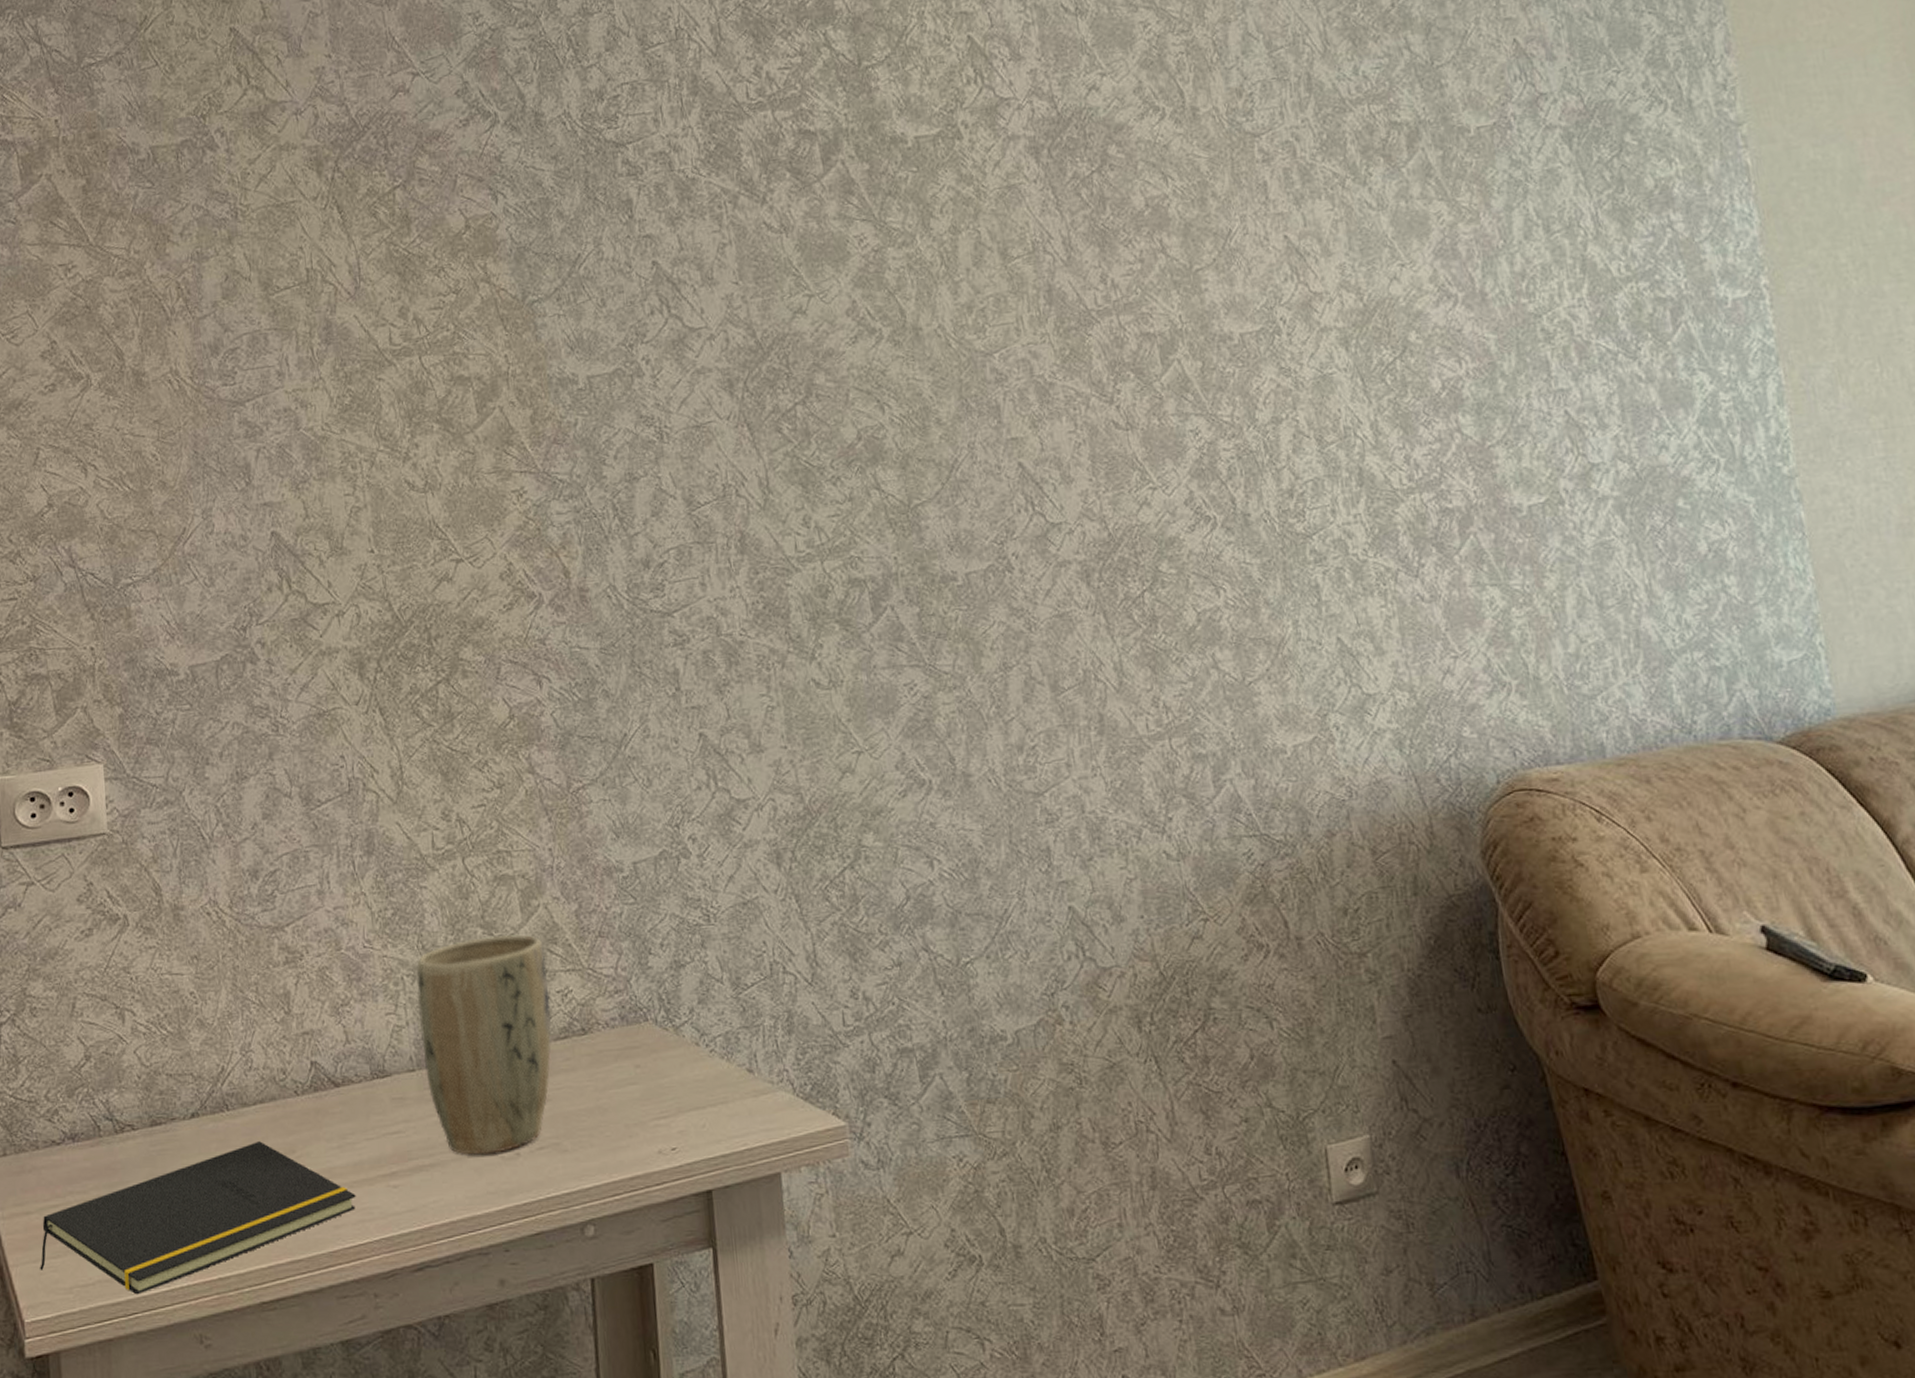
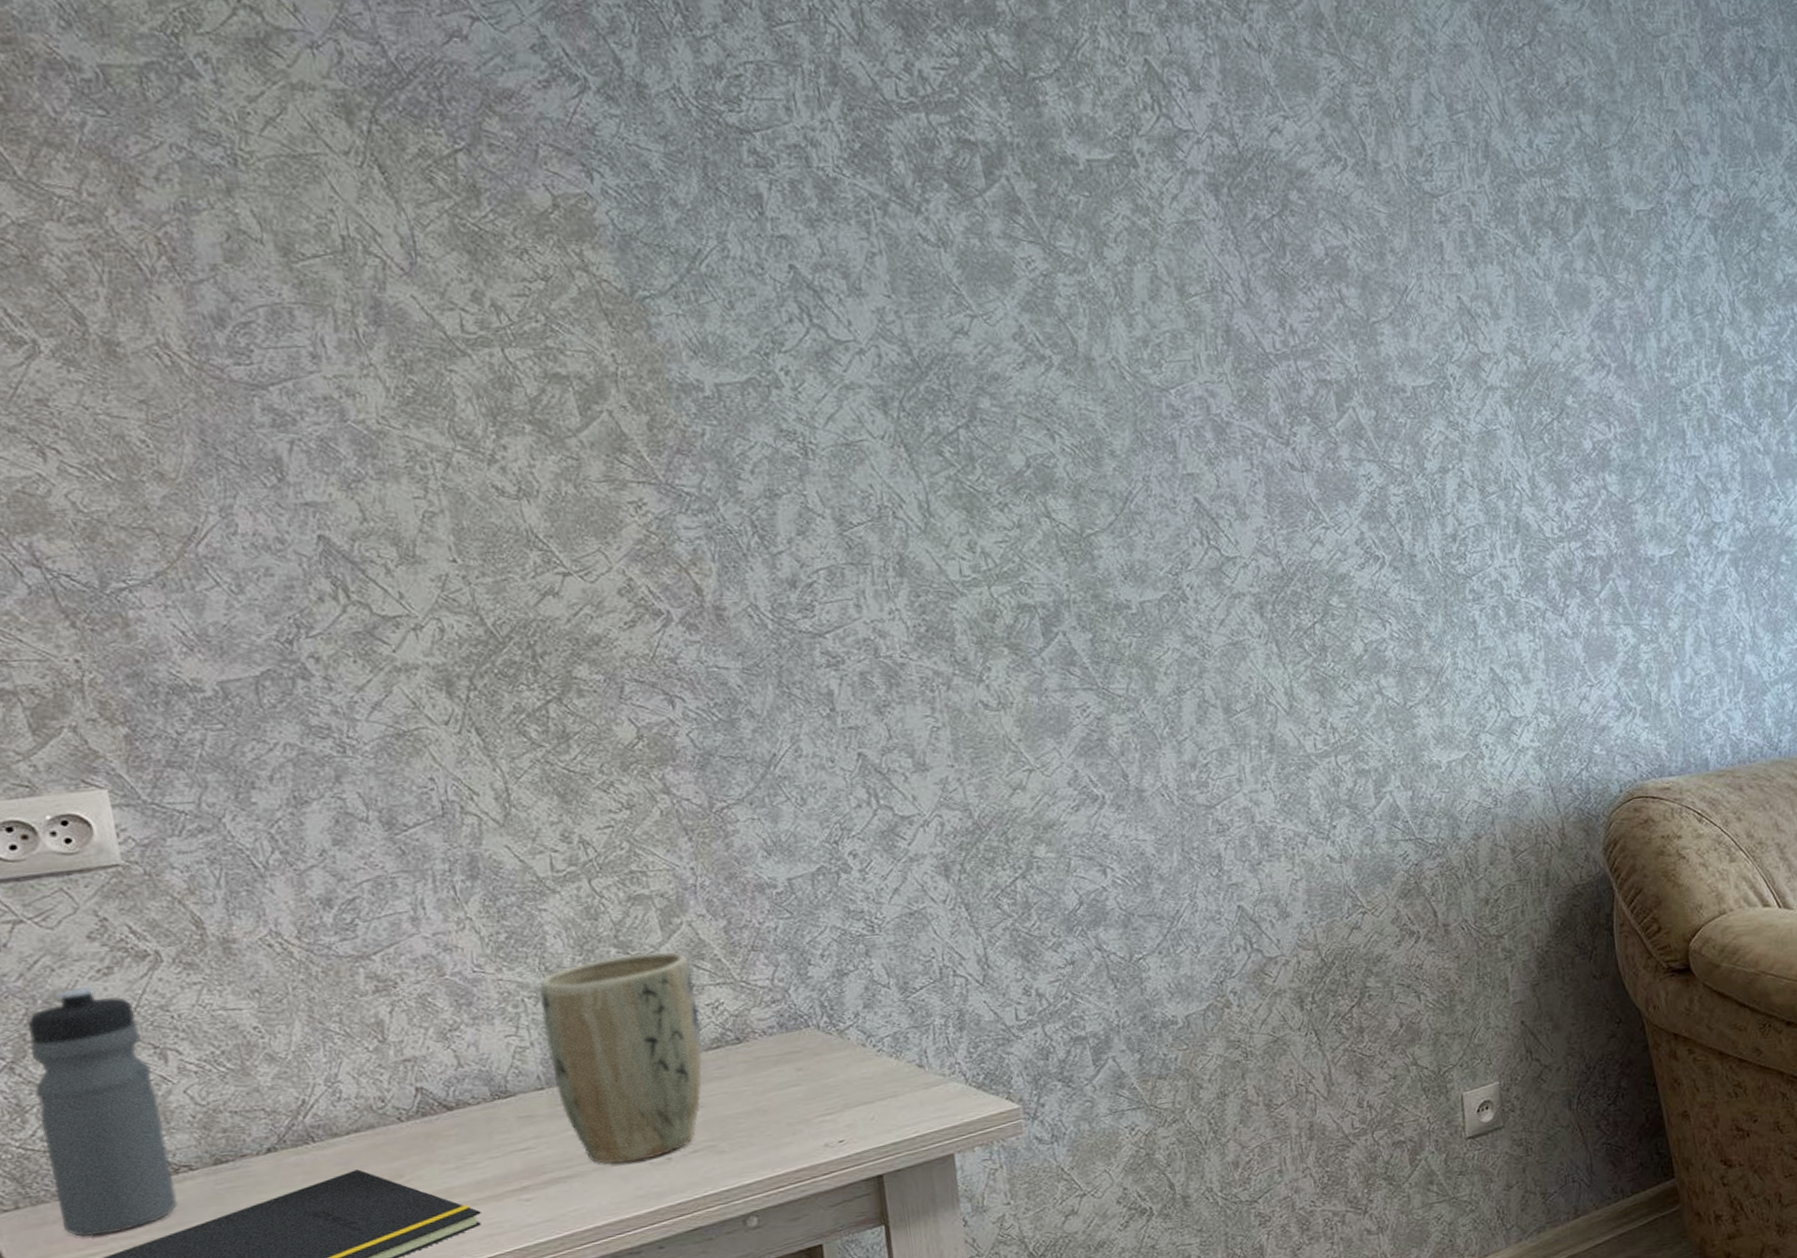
water bottle: none [28,945,121,1188] -> present [28,985,178,1237]

